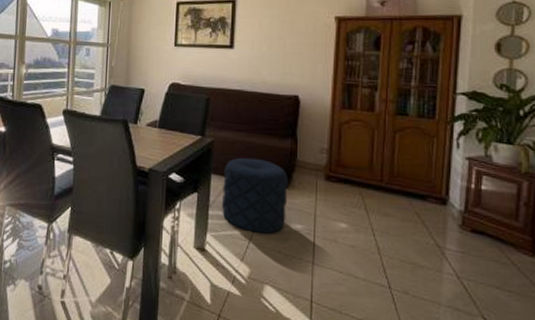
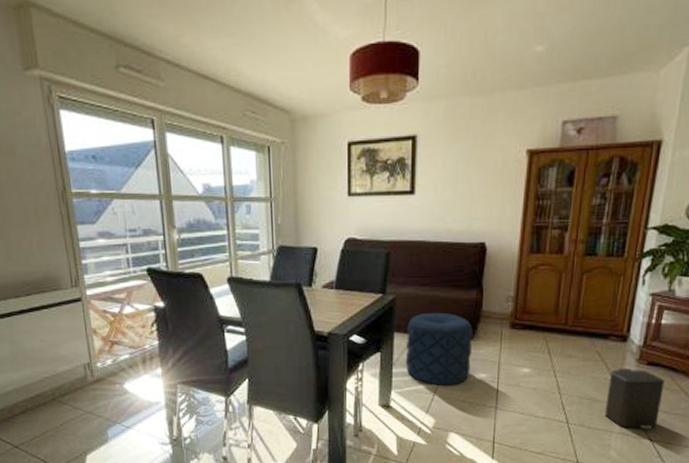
pedal bin: none [430,233,493,305] -> present [604,368,665,429]

